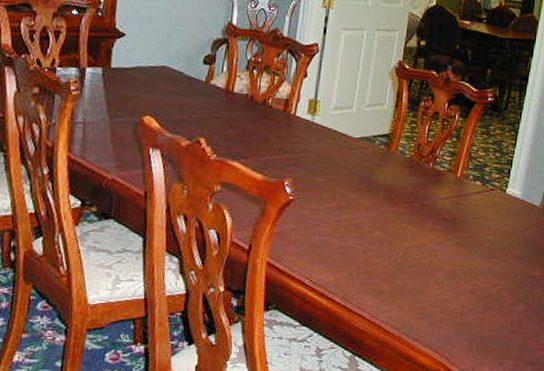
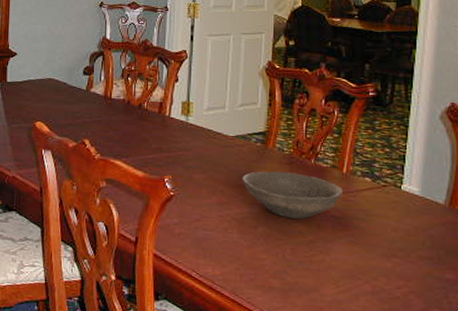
bowl: none [362,174,456,223] -> present [242,171,344,220]

